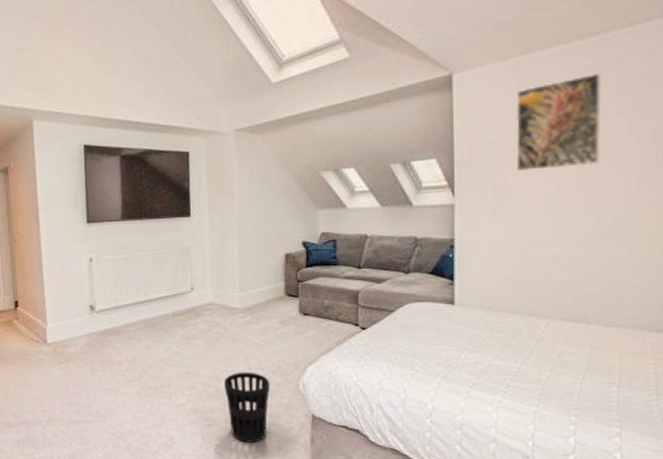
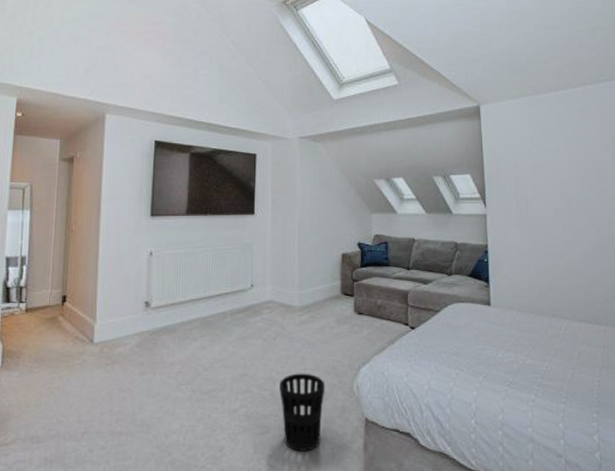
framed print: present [515,72,602,171] -> none [530,114,595,189]

